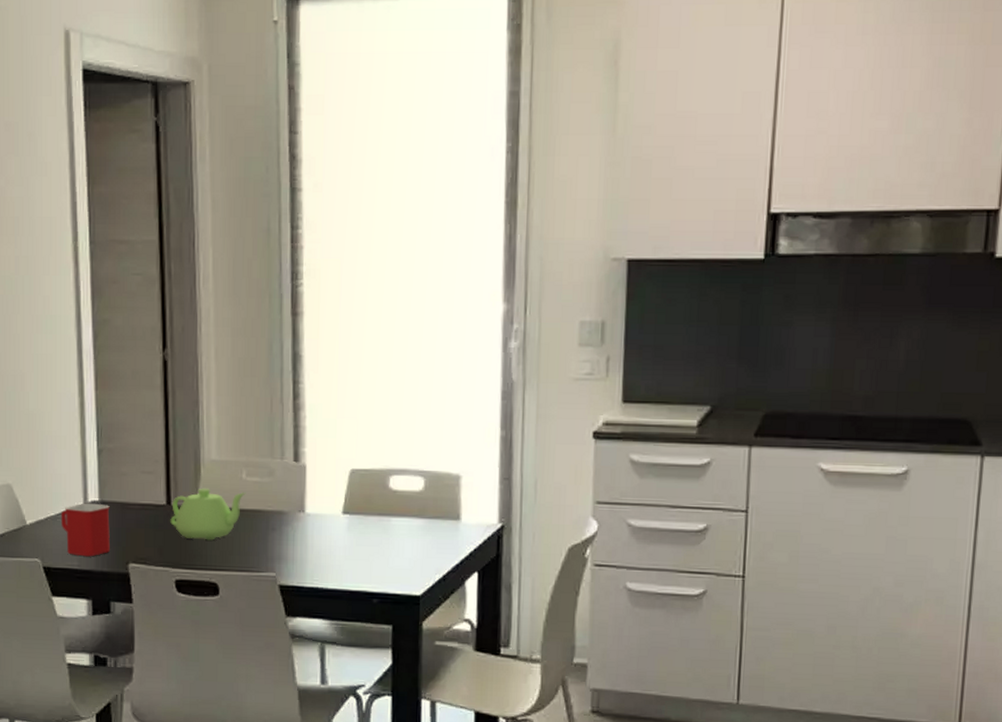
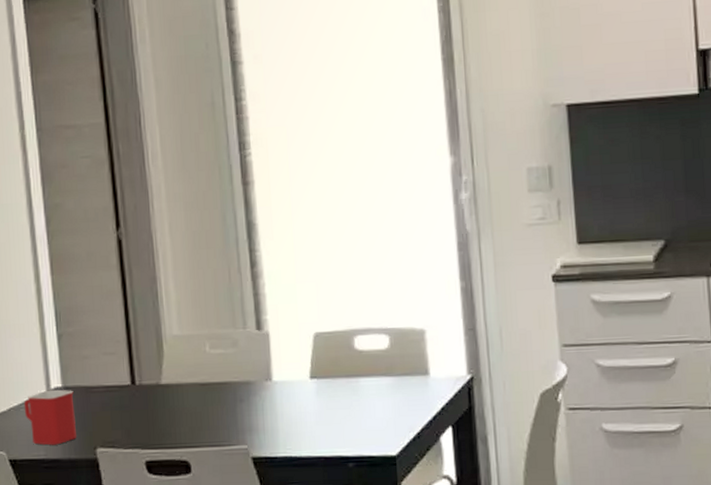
teapot: present [170,488,246,541] -> none [136,364,211,418]

